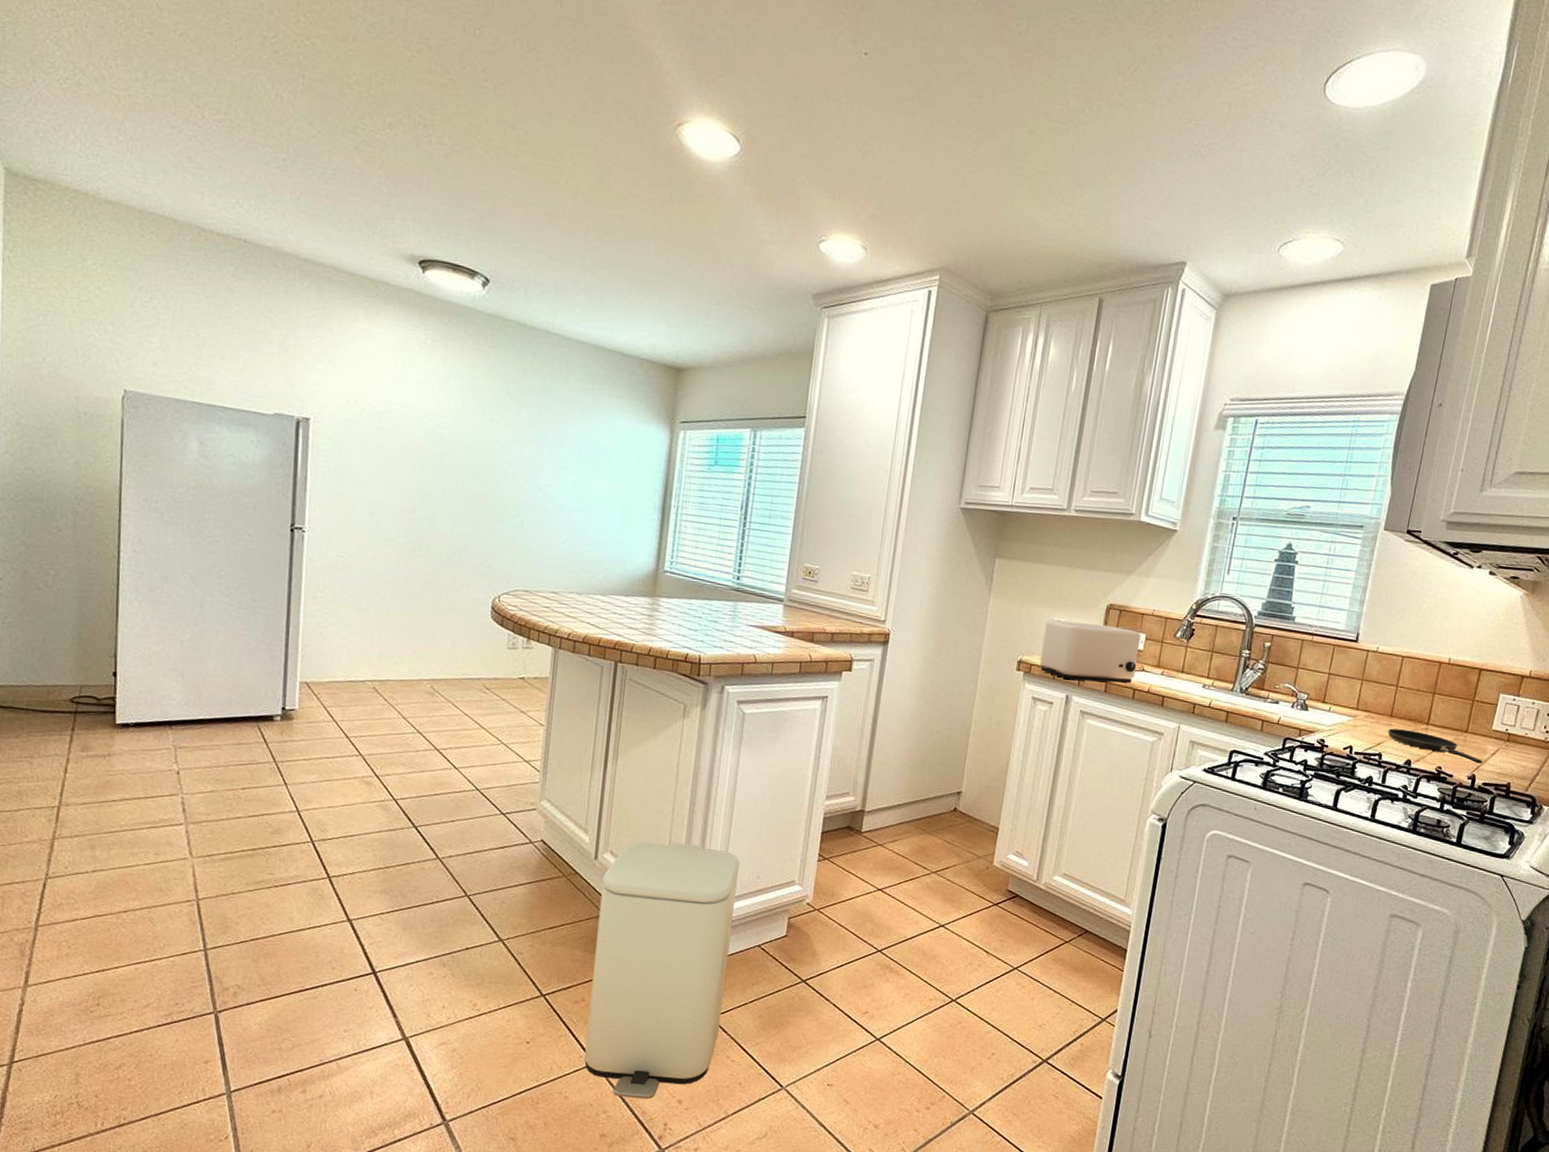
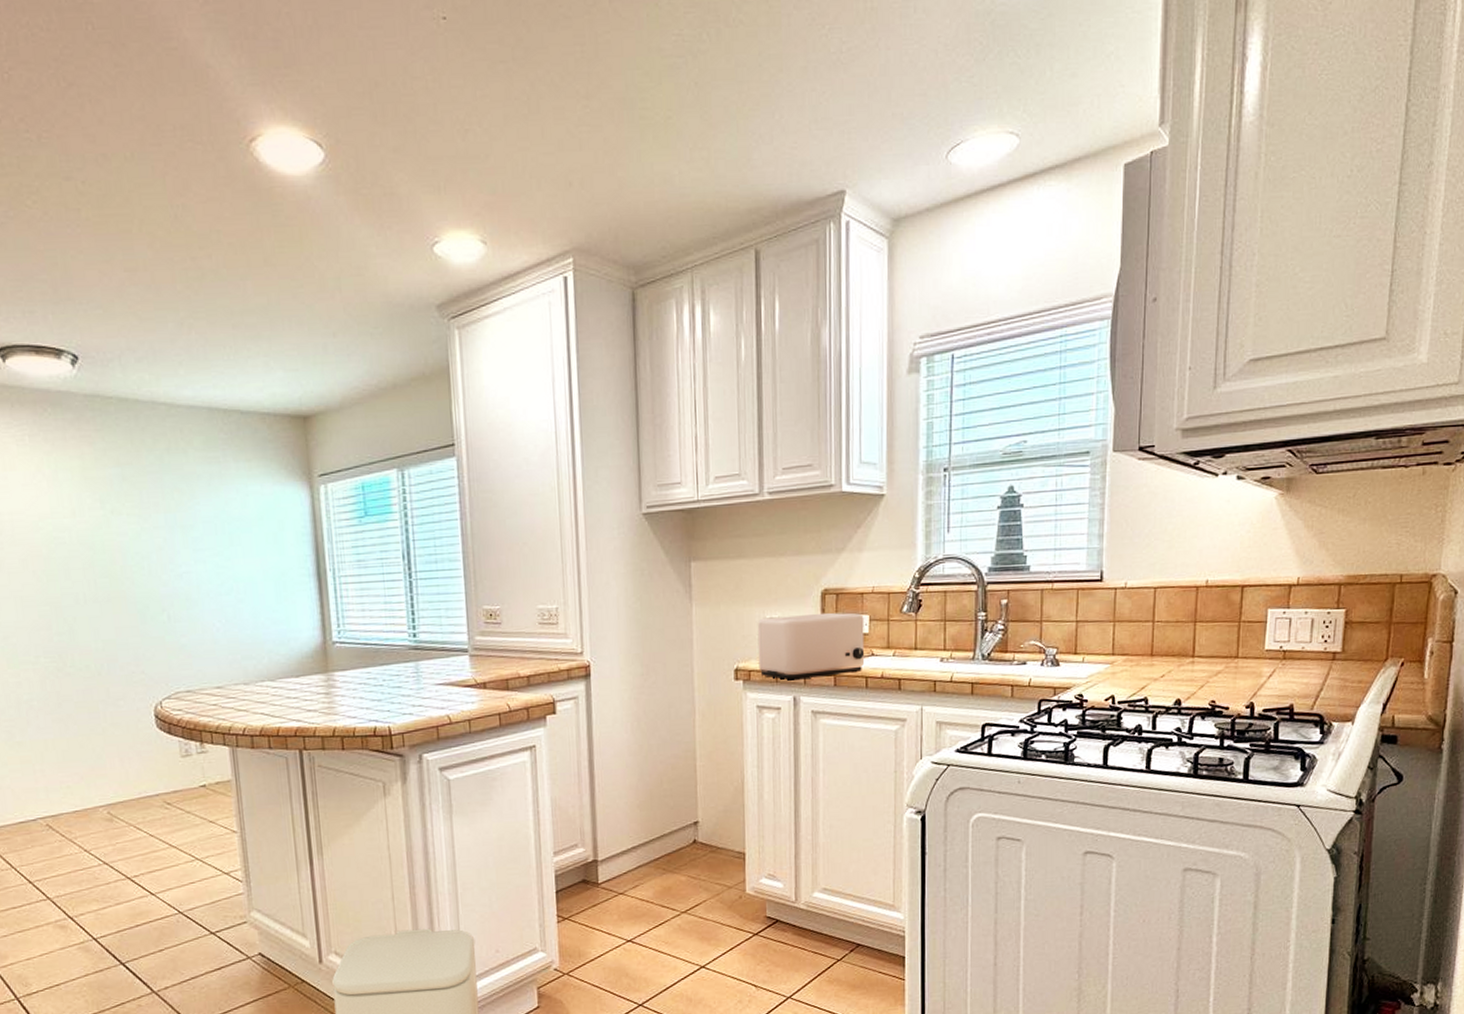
frying pan: present [1388,728,1483,765] -> none [1151,666,1260,691]

